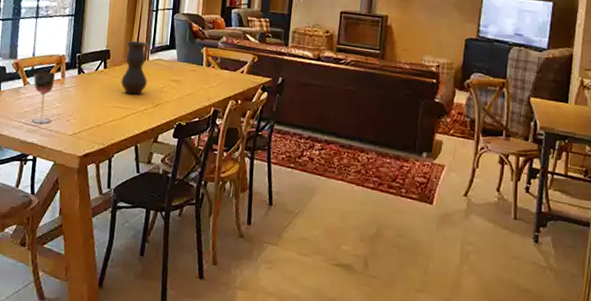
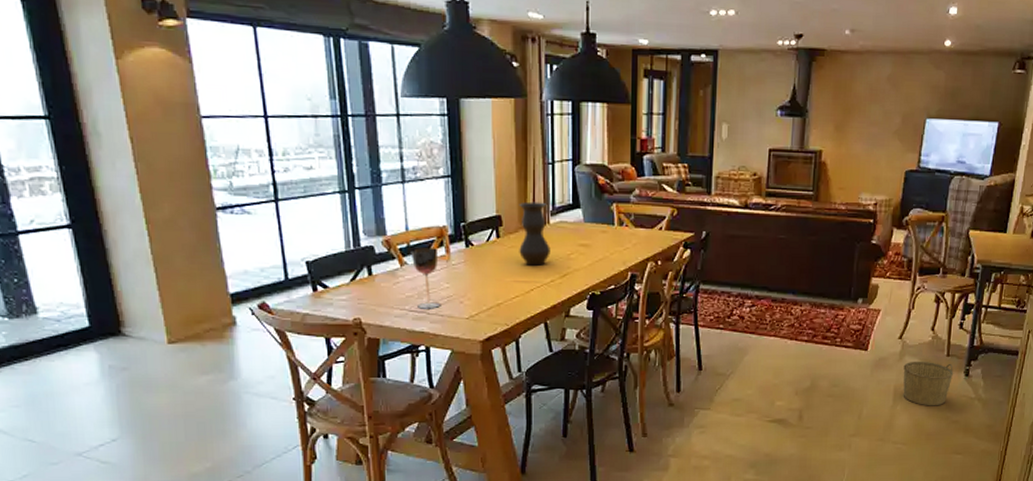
basket: none [469,220,523,271] -> present [903,361,954,406]

